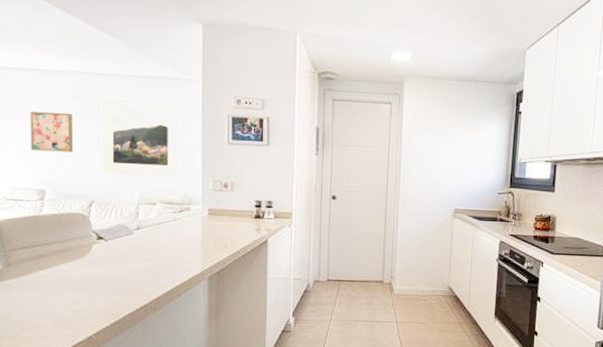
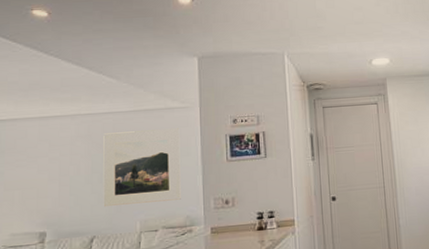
wall art: present [30,110,73,153] -> none [32,153,75,194]

